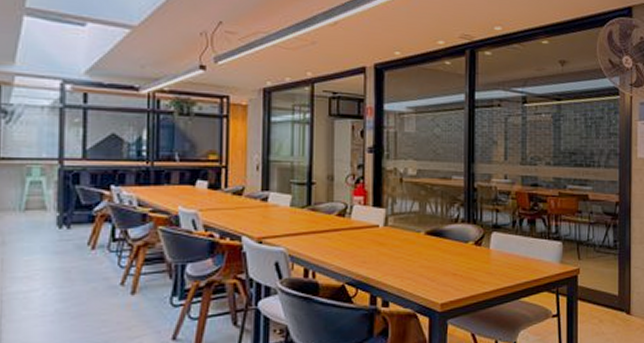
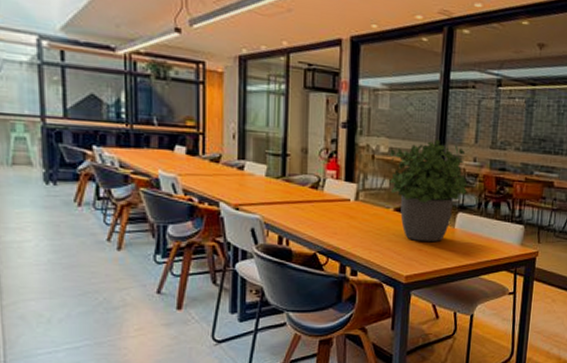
potted plant: none [418,158,500,266] -> present [389,139,468,243]

